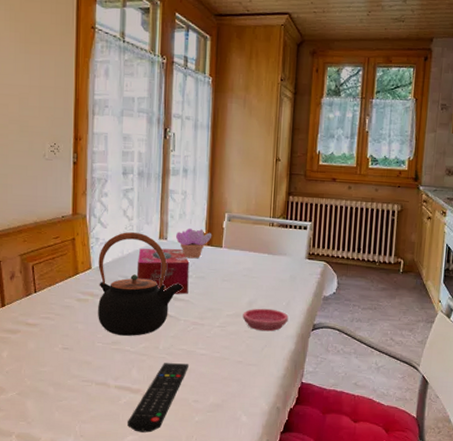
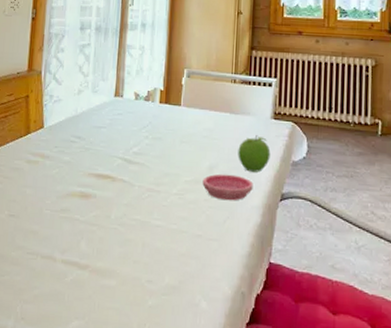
teapot: present [98,232,184,336] -> none [47,89,139,203]
remote control: present [128,363,189,433] -> none [73,235,142,318]
tissue box: present [137,248,190,295] -> none [90,106,146,158]
succulent plant: present [176,228,212,259] -> none [132,85,171,118]
fruit: none [275,274,305,306] -> present [238,135,271,173]

